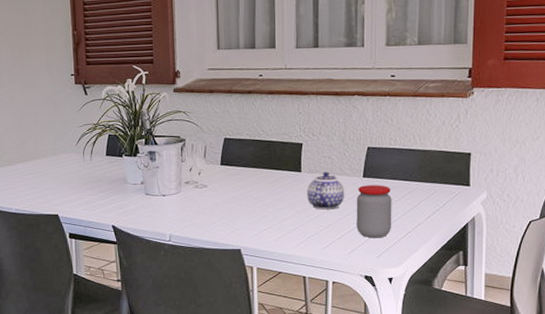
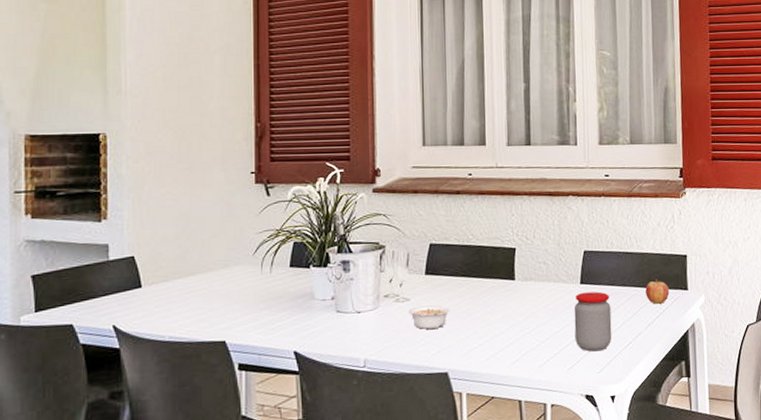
legume: none [206,192,242,212] -> present [408,305,450,329]
teapot: present [307,171,345,210] -> none [521,278,562,322]
fruit: none [427,174,451,198] -> present [645,279,670,304]

